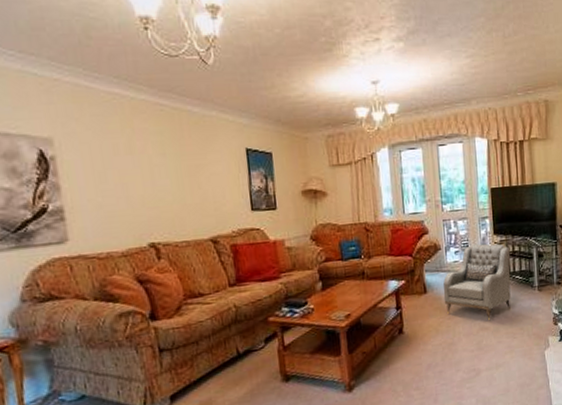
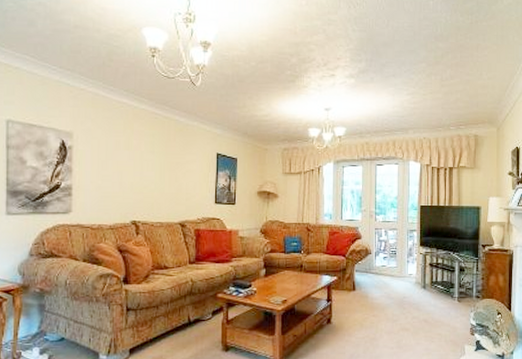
armchair: present [443,243,511,320] -> none [370,253,434,322]

